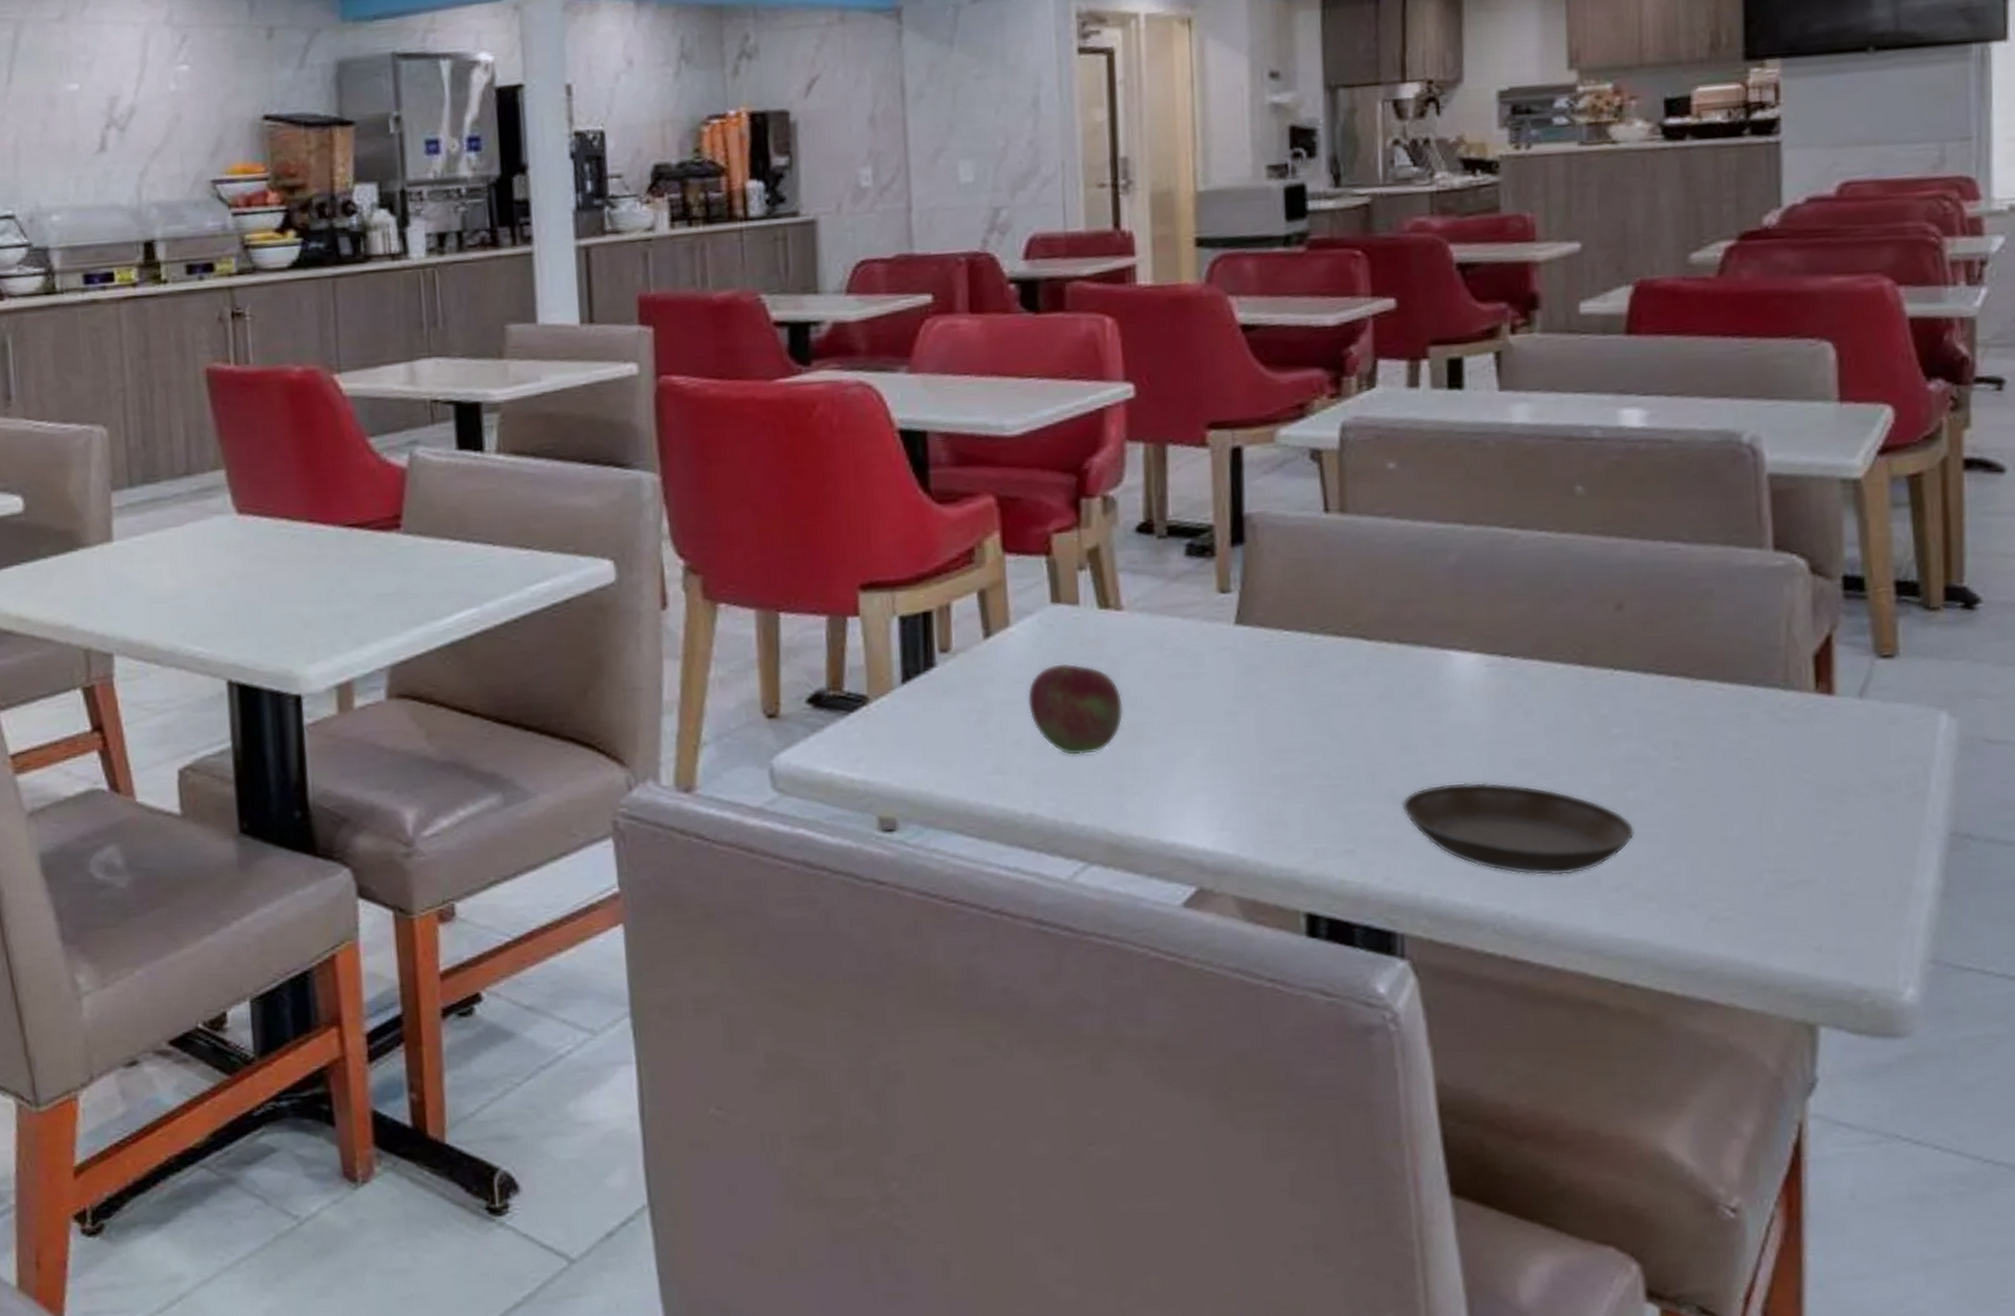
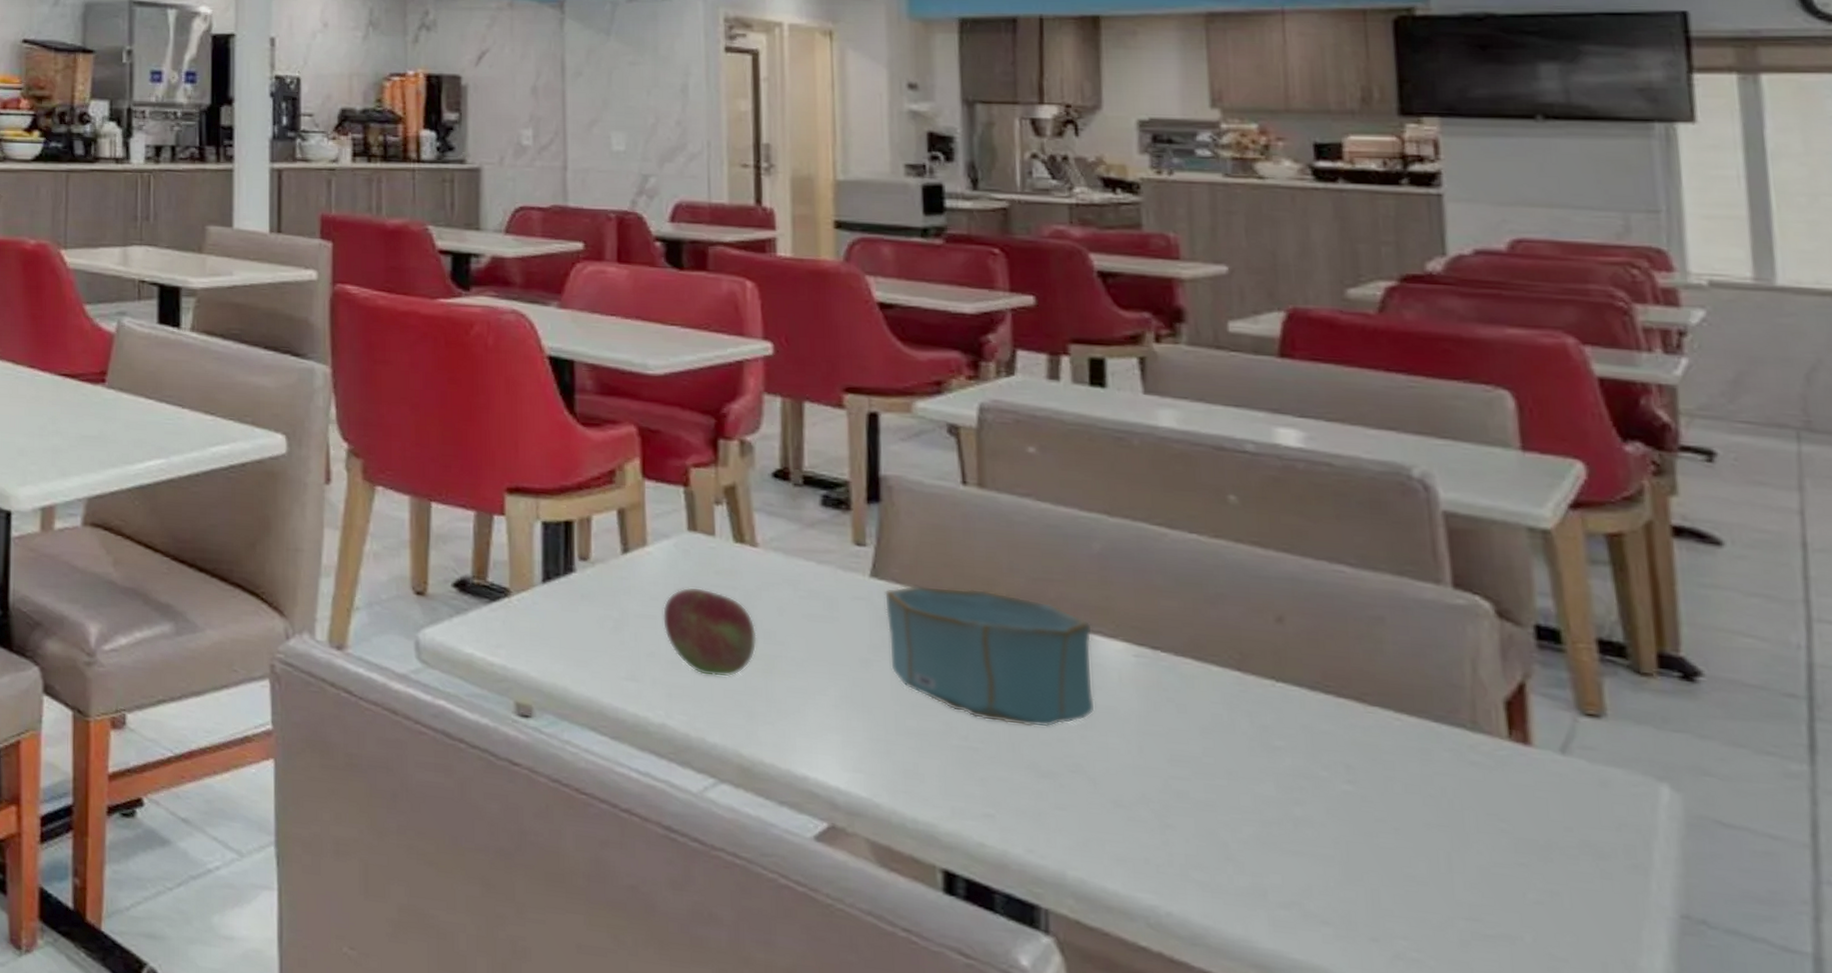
bowl: none [1248,621,1449,756] -> present [884,585,1095,727]
saucer: present [1401,782,1636,876] -> none [1045,765,1305,882]

